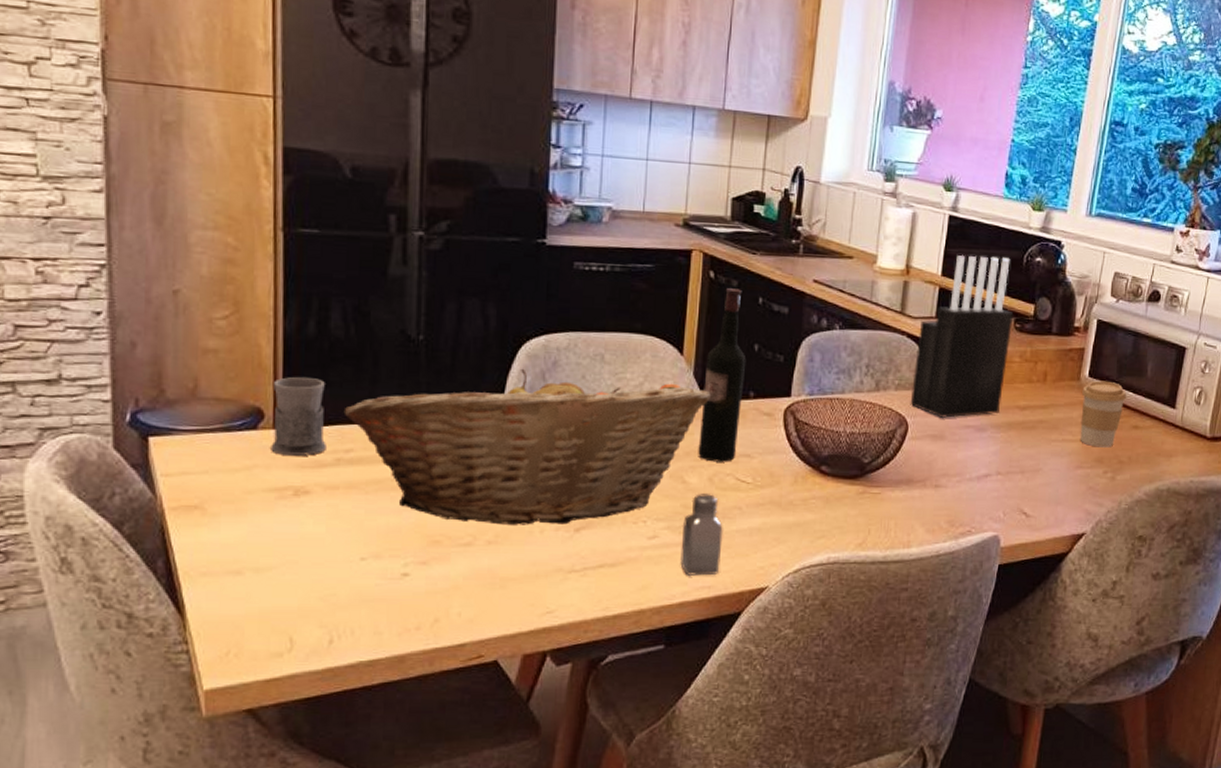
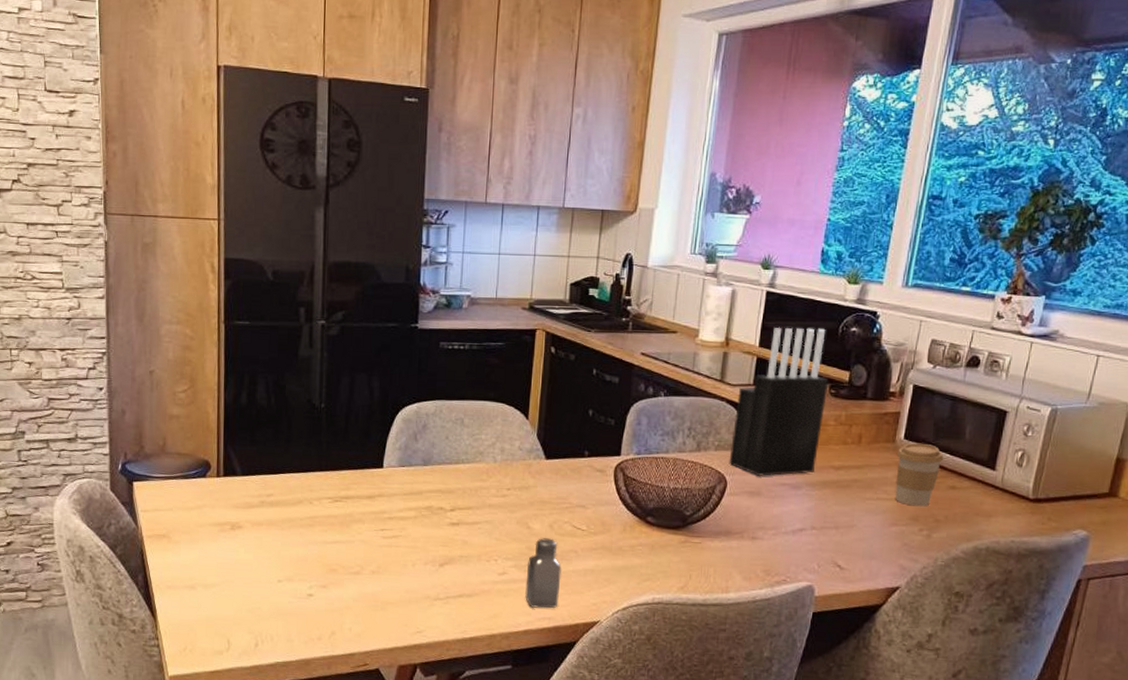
mug: present [271,377,326,456] -> none [215,437,254,499]
fruit basket: present [343,368,711,525] -> none [266,430,551,560]
wine bottle: present [698,288,747,462] -> none [540,362,582,512]

